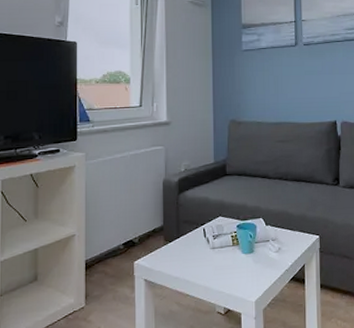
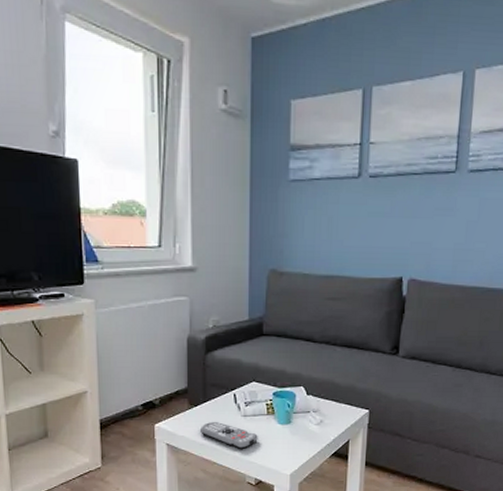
remote control: none [175,255,225,280] -> present [201,421,258,449]

